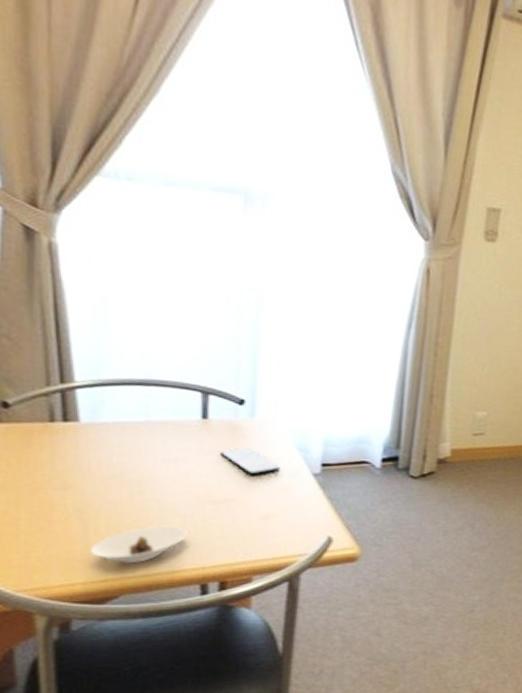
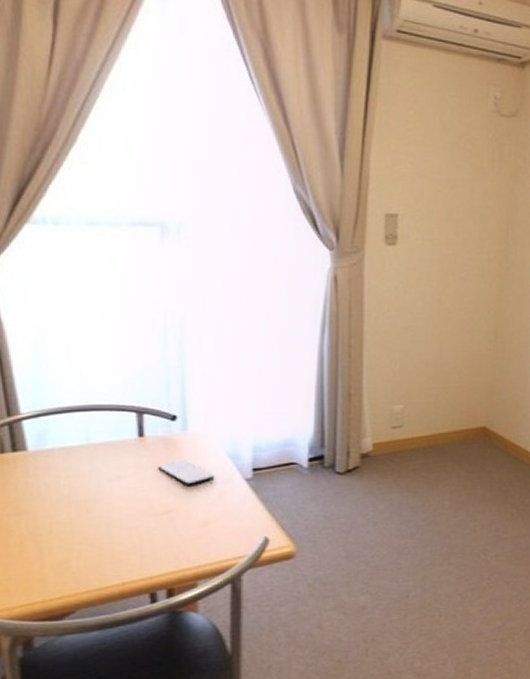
saucer: present [91,524,188,564] -> none [46,539,134,580]

